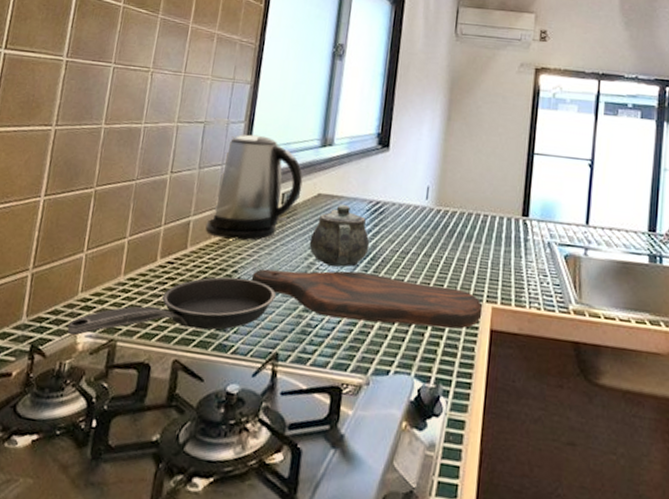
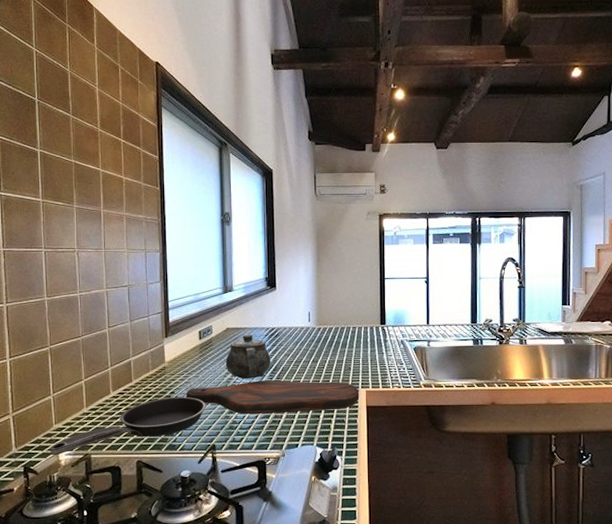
kettle: present [205,134,303,241] -> none [144,290,213,370]

